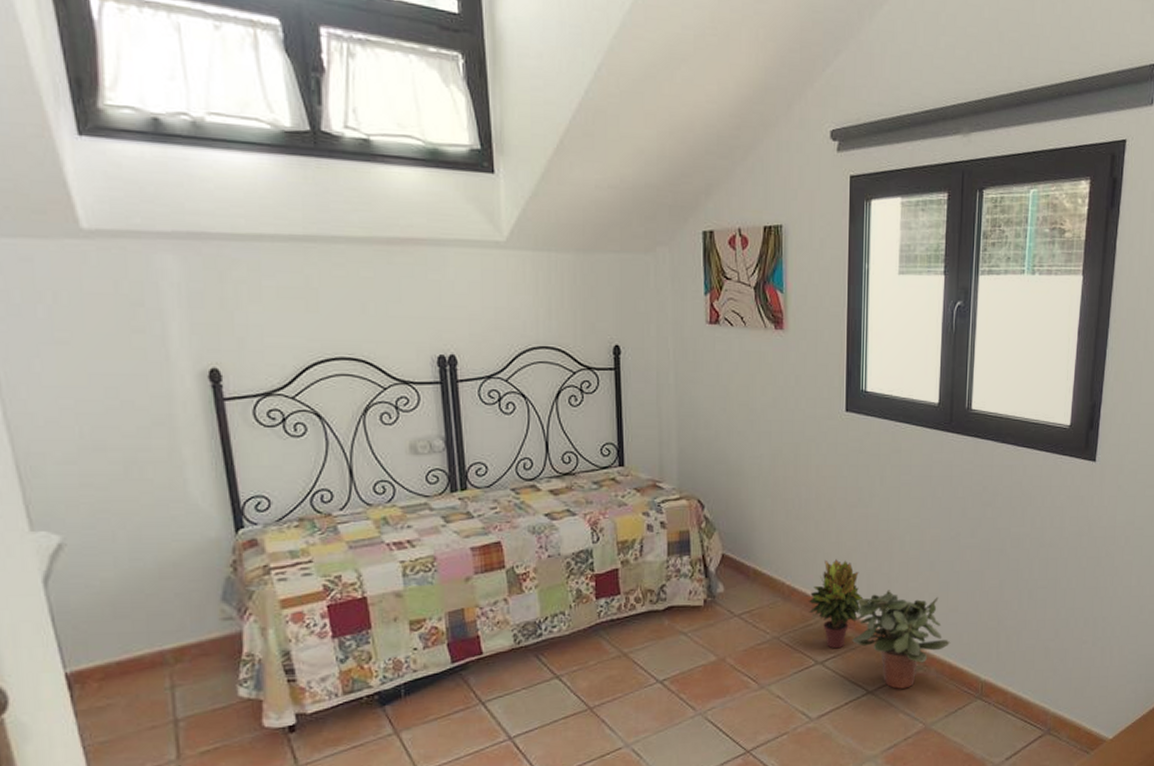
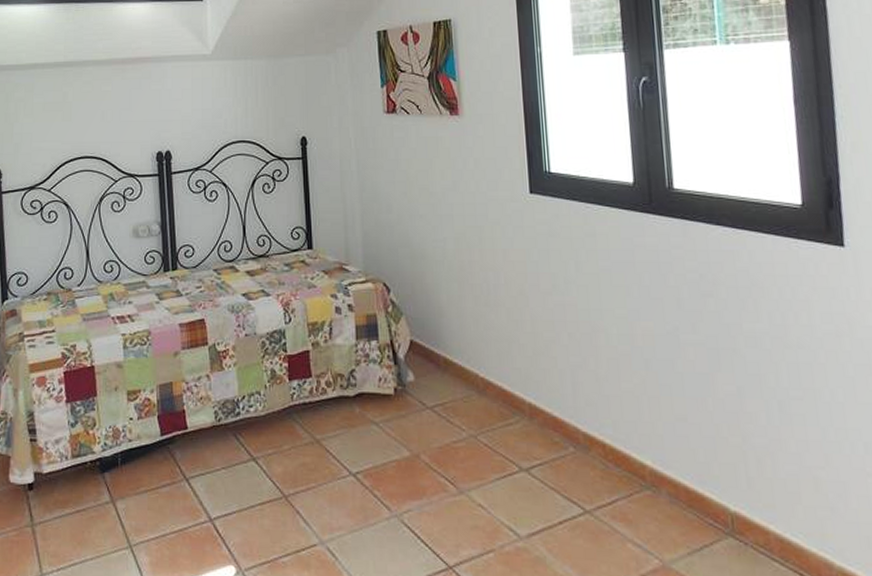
potted plant: present [809,559,864,649] -> none [507,351,569,455]
potted plant: present [851,590,951,689] -> none [559,390,683,512]

